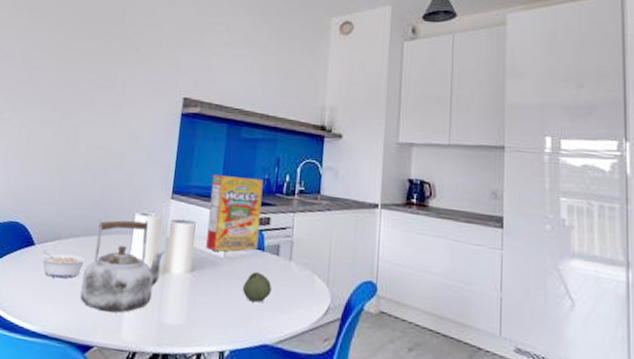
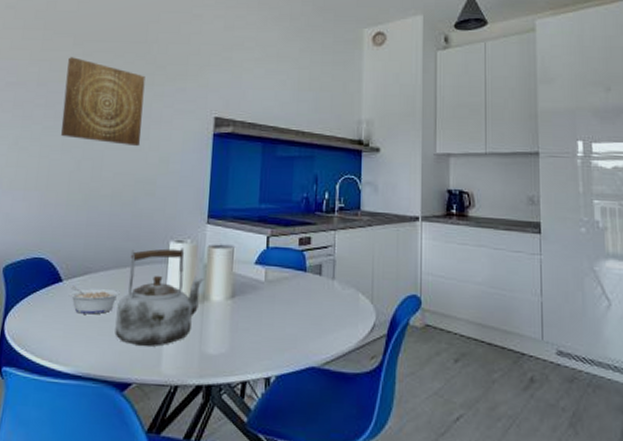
wall art: none [41,36,121,123] -> present [61,57,145,147]
cereal box: present [206,175,264,252] -> none [246,196,302,275]
fruit: present [243,272,272,303] -> none [286,294,315,325]

